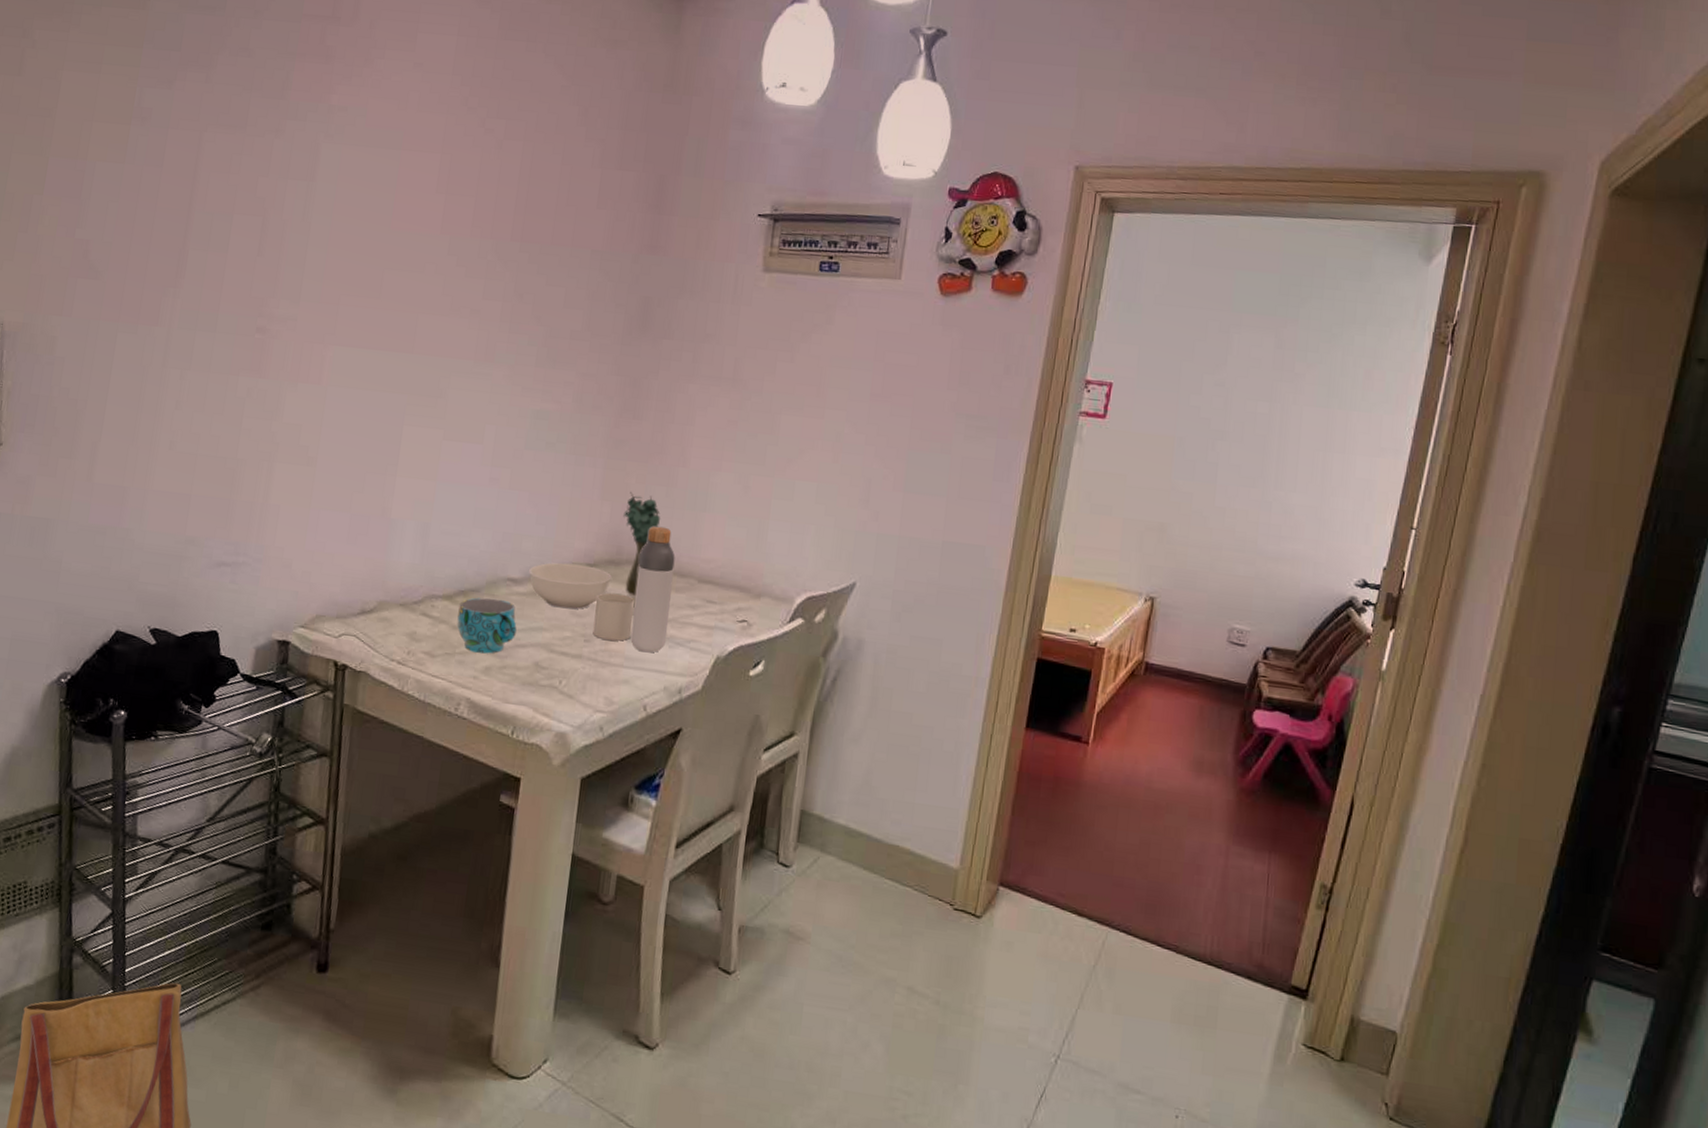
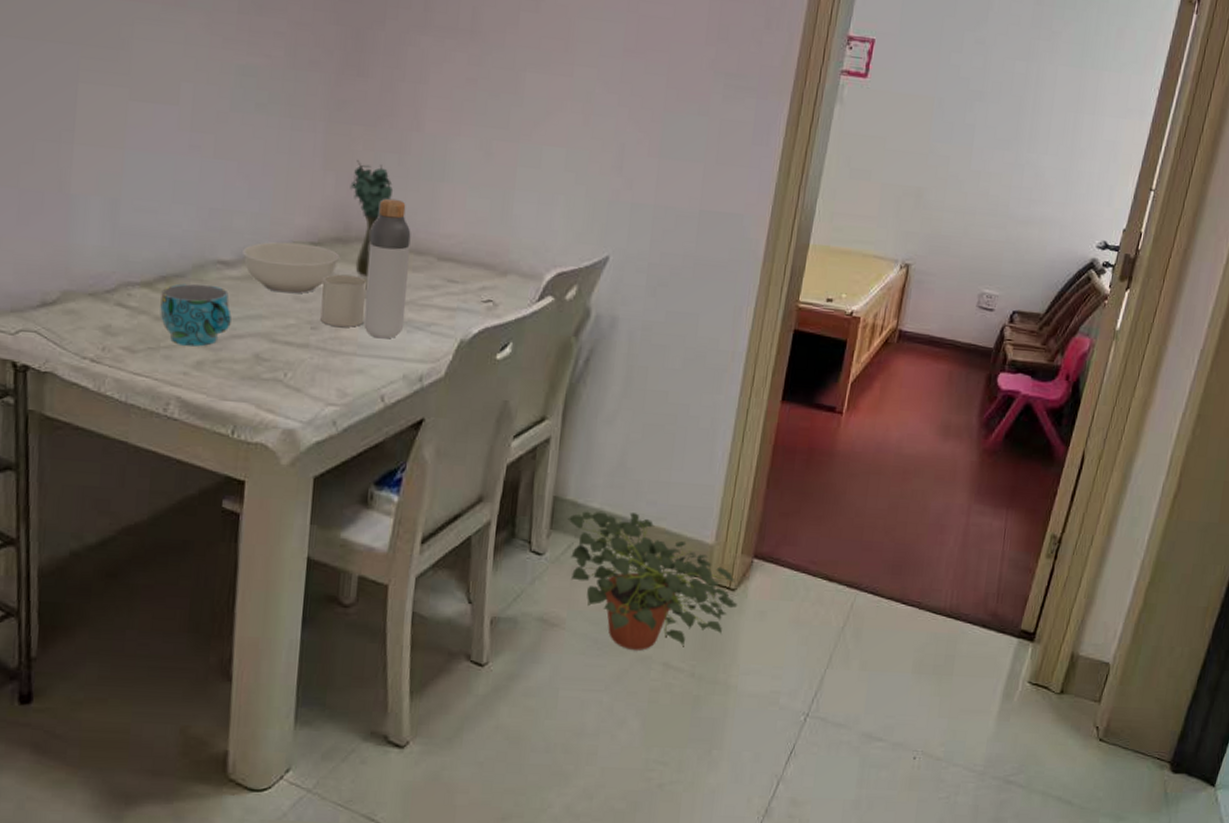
potted plant: none [814,826,984,973] -> present [567,511,738,650]

